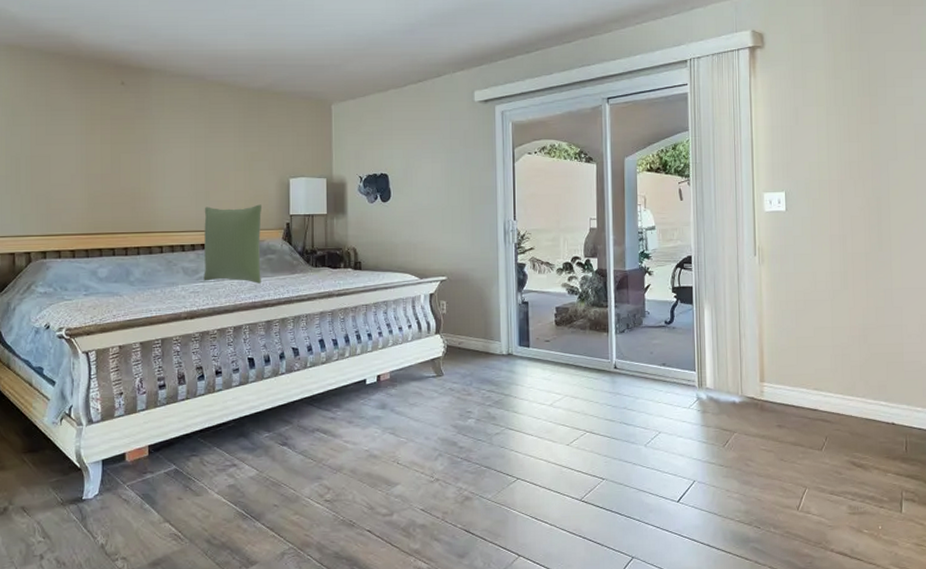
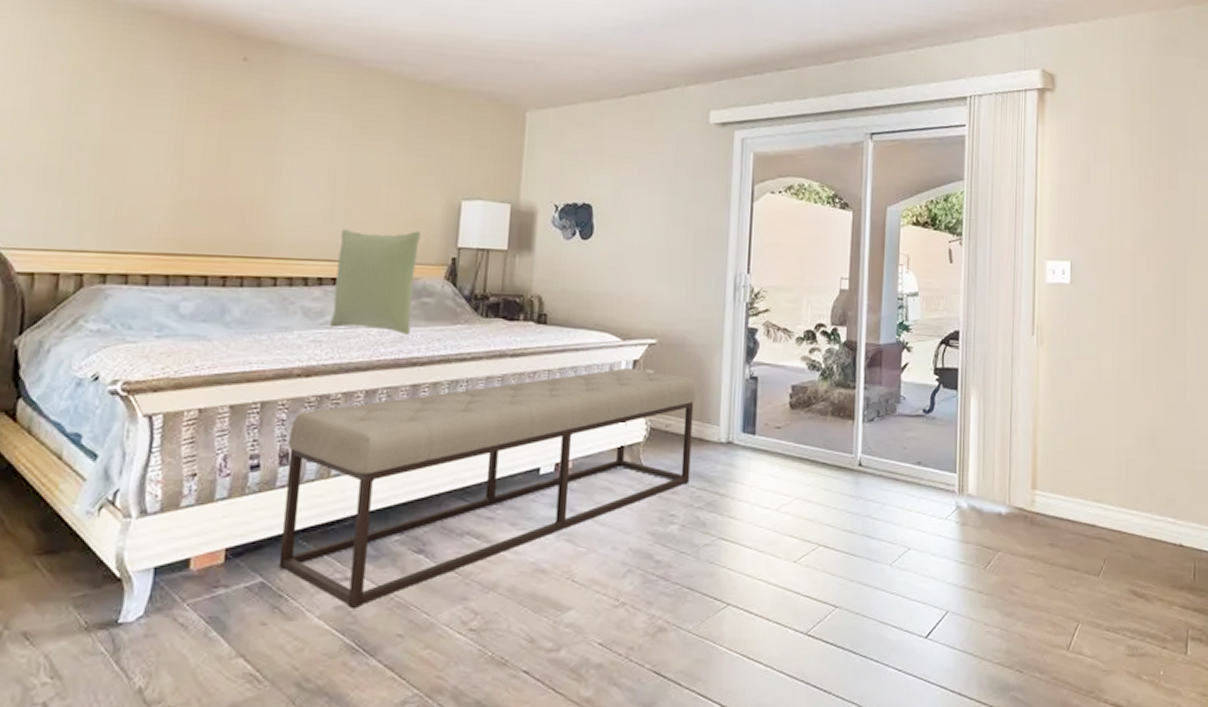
bench: none [183,299,481,486] -> present [278,367,696,608]

